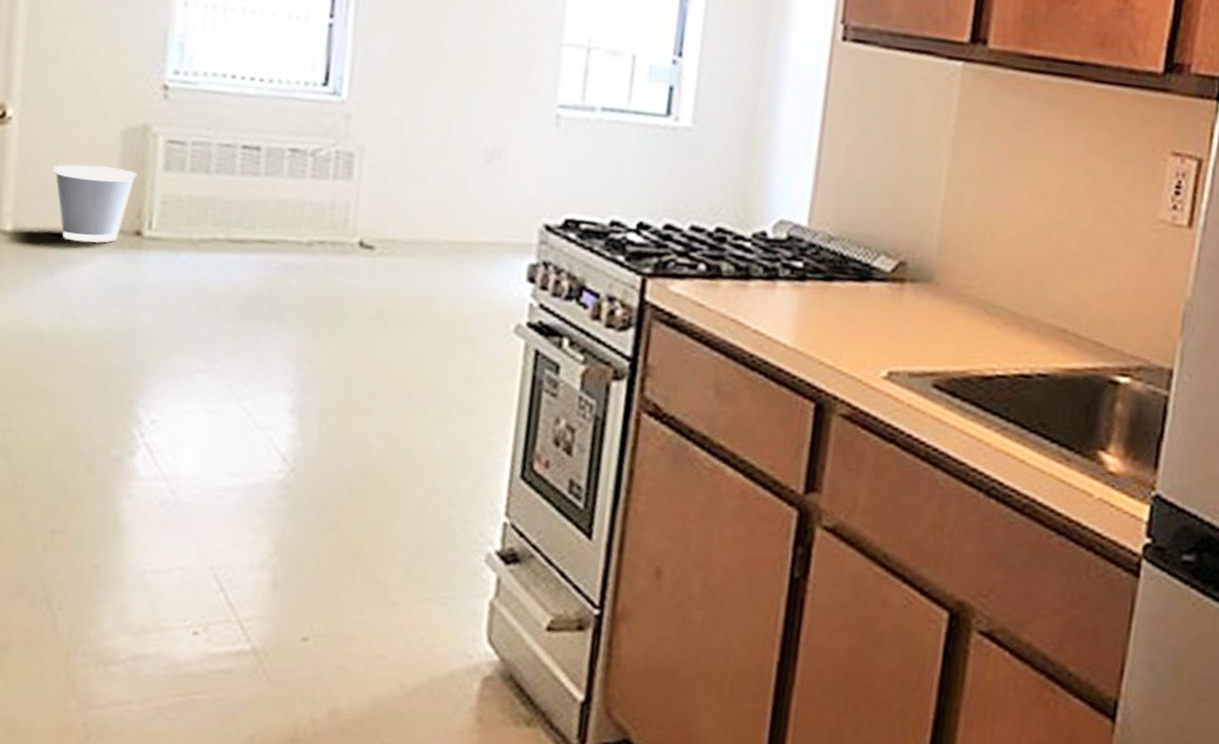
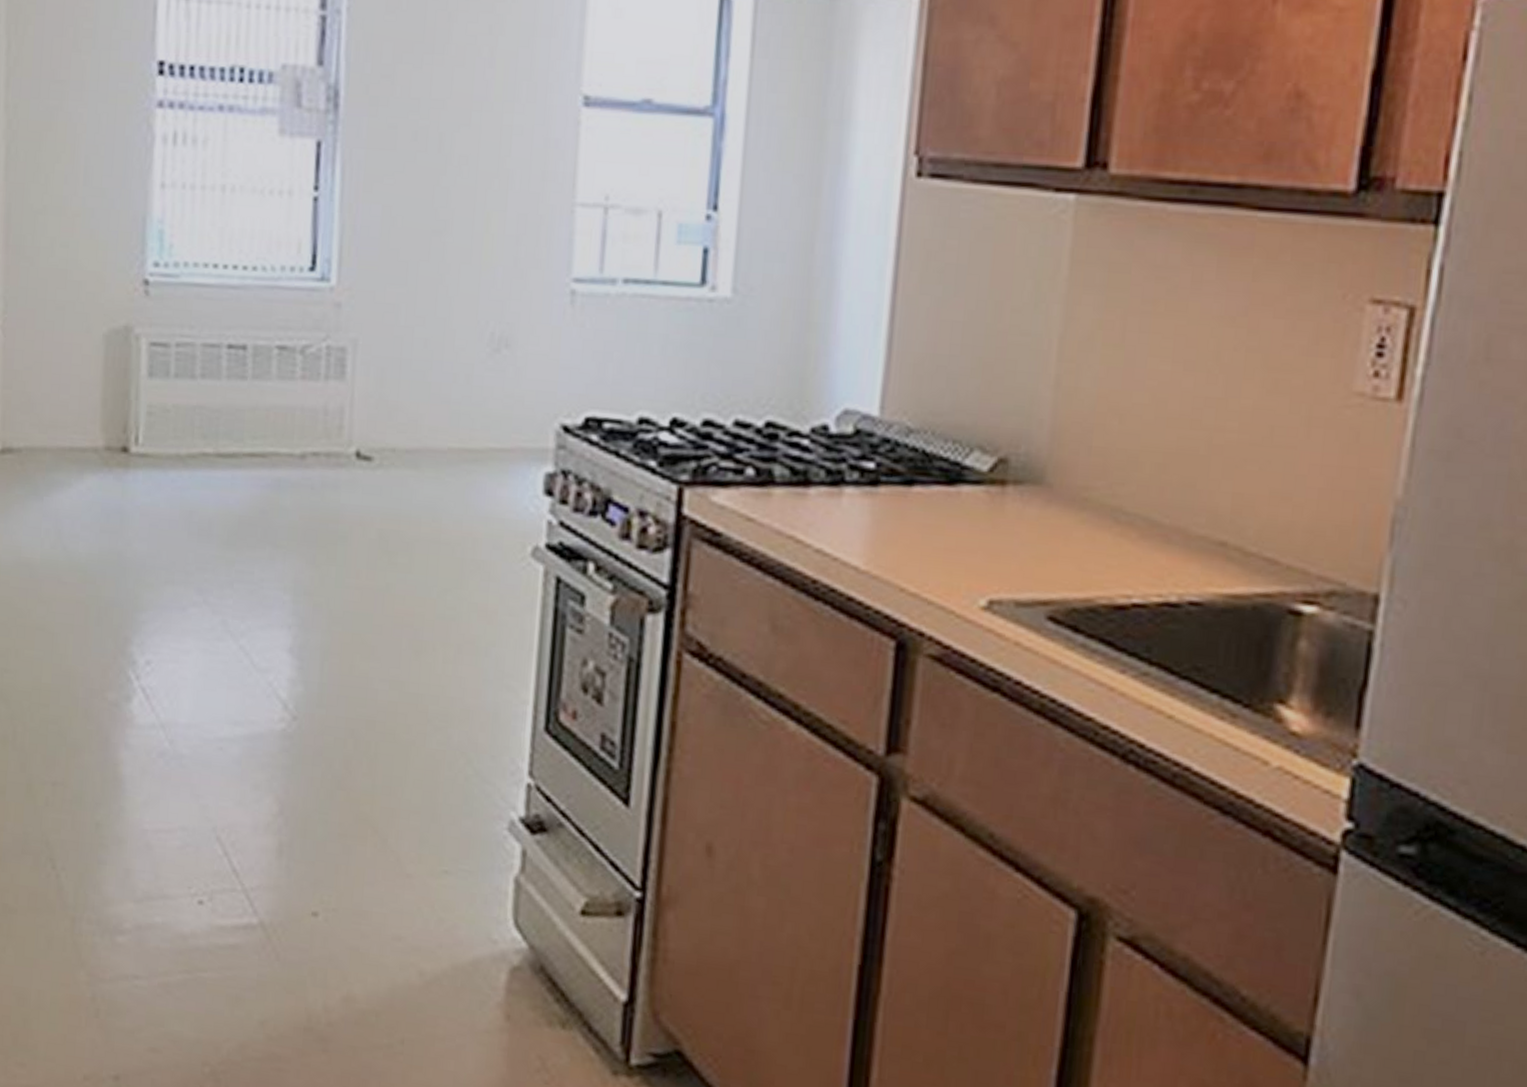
wastebasket: present [53,164,137,243] -> none [38,373,121,462]

